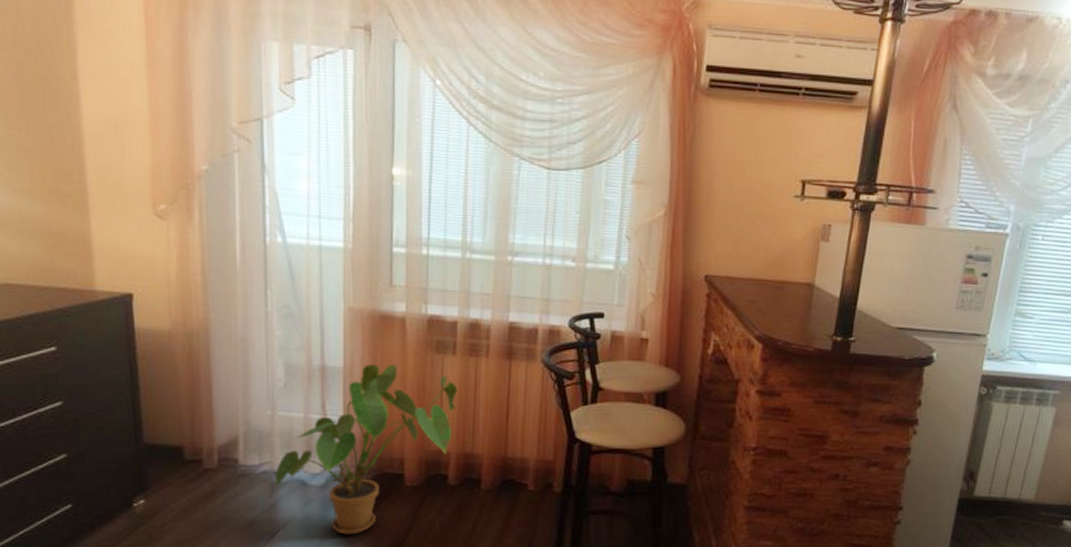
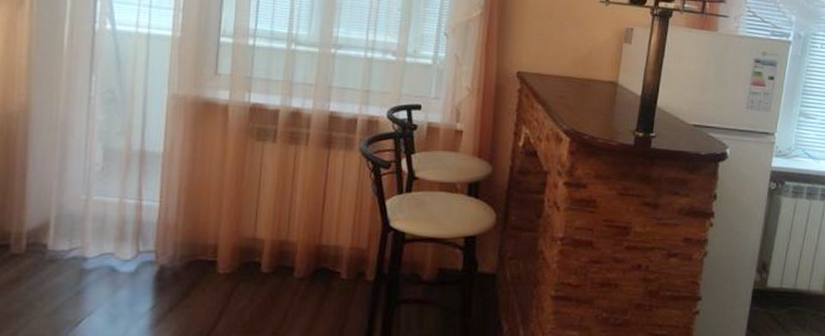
house plant: present [274,364,458,535] -> none [82,150,276,324]

